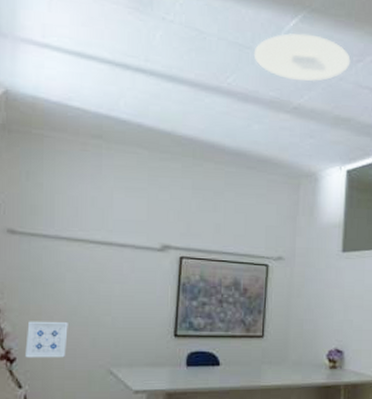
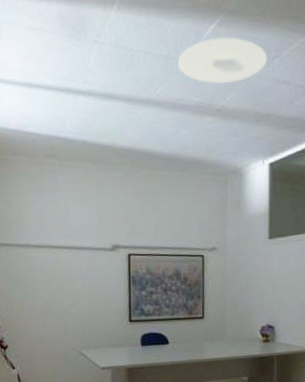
wall art: present [25,321,68,358] -> none [13,314,45,345]

